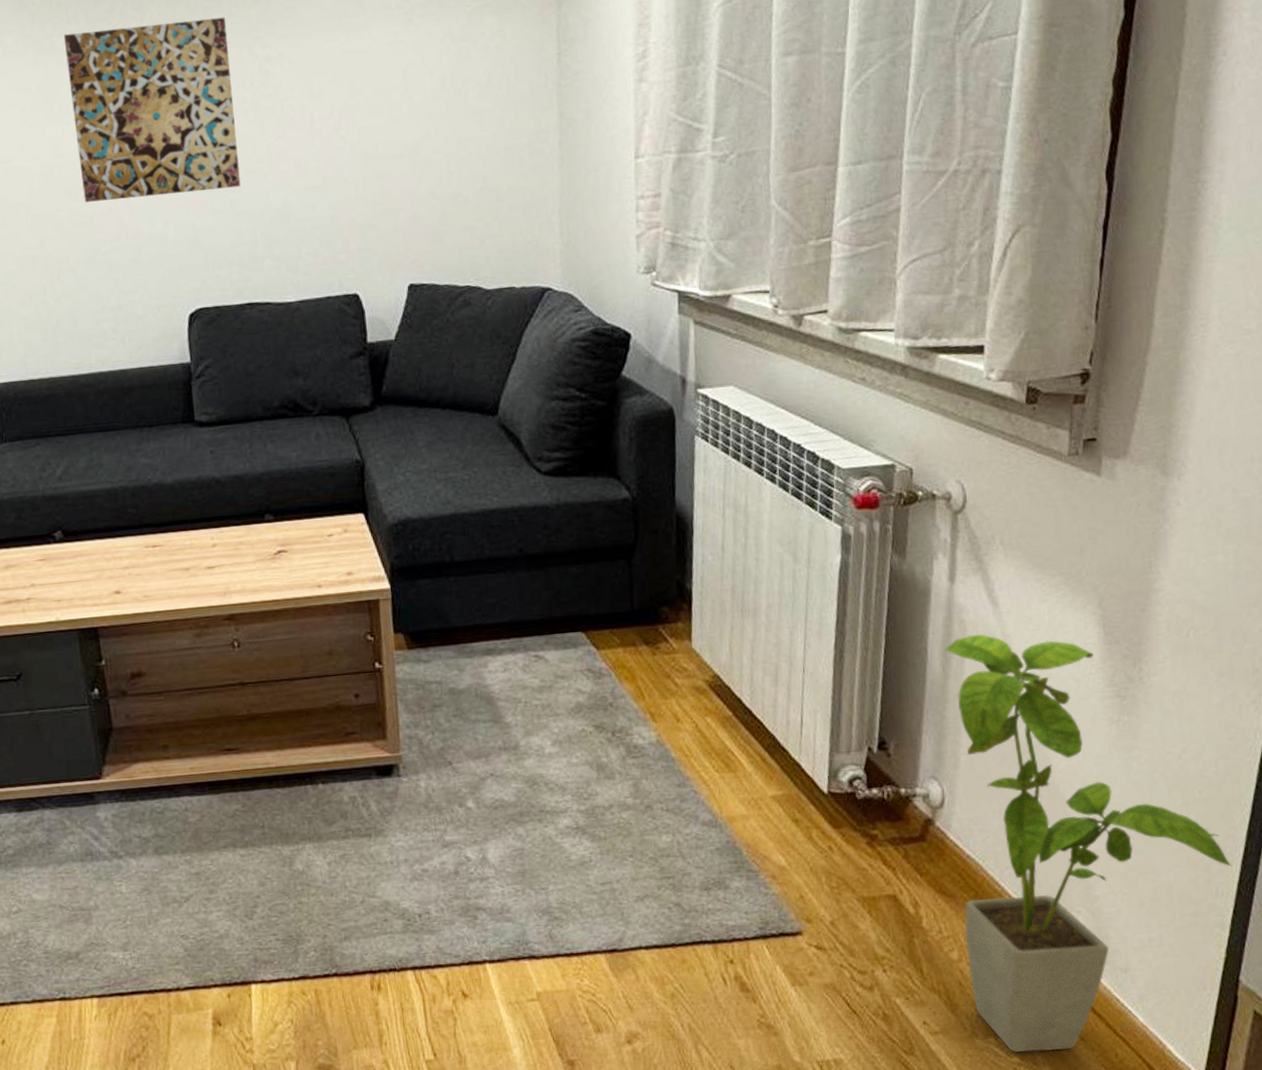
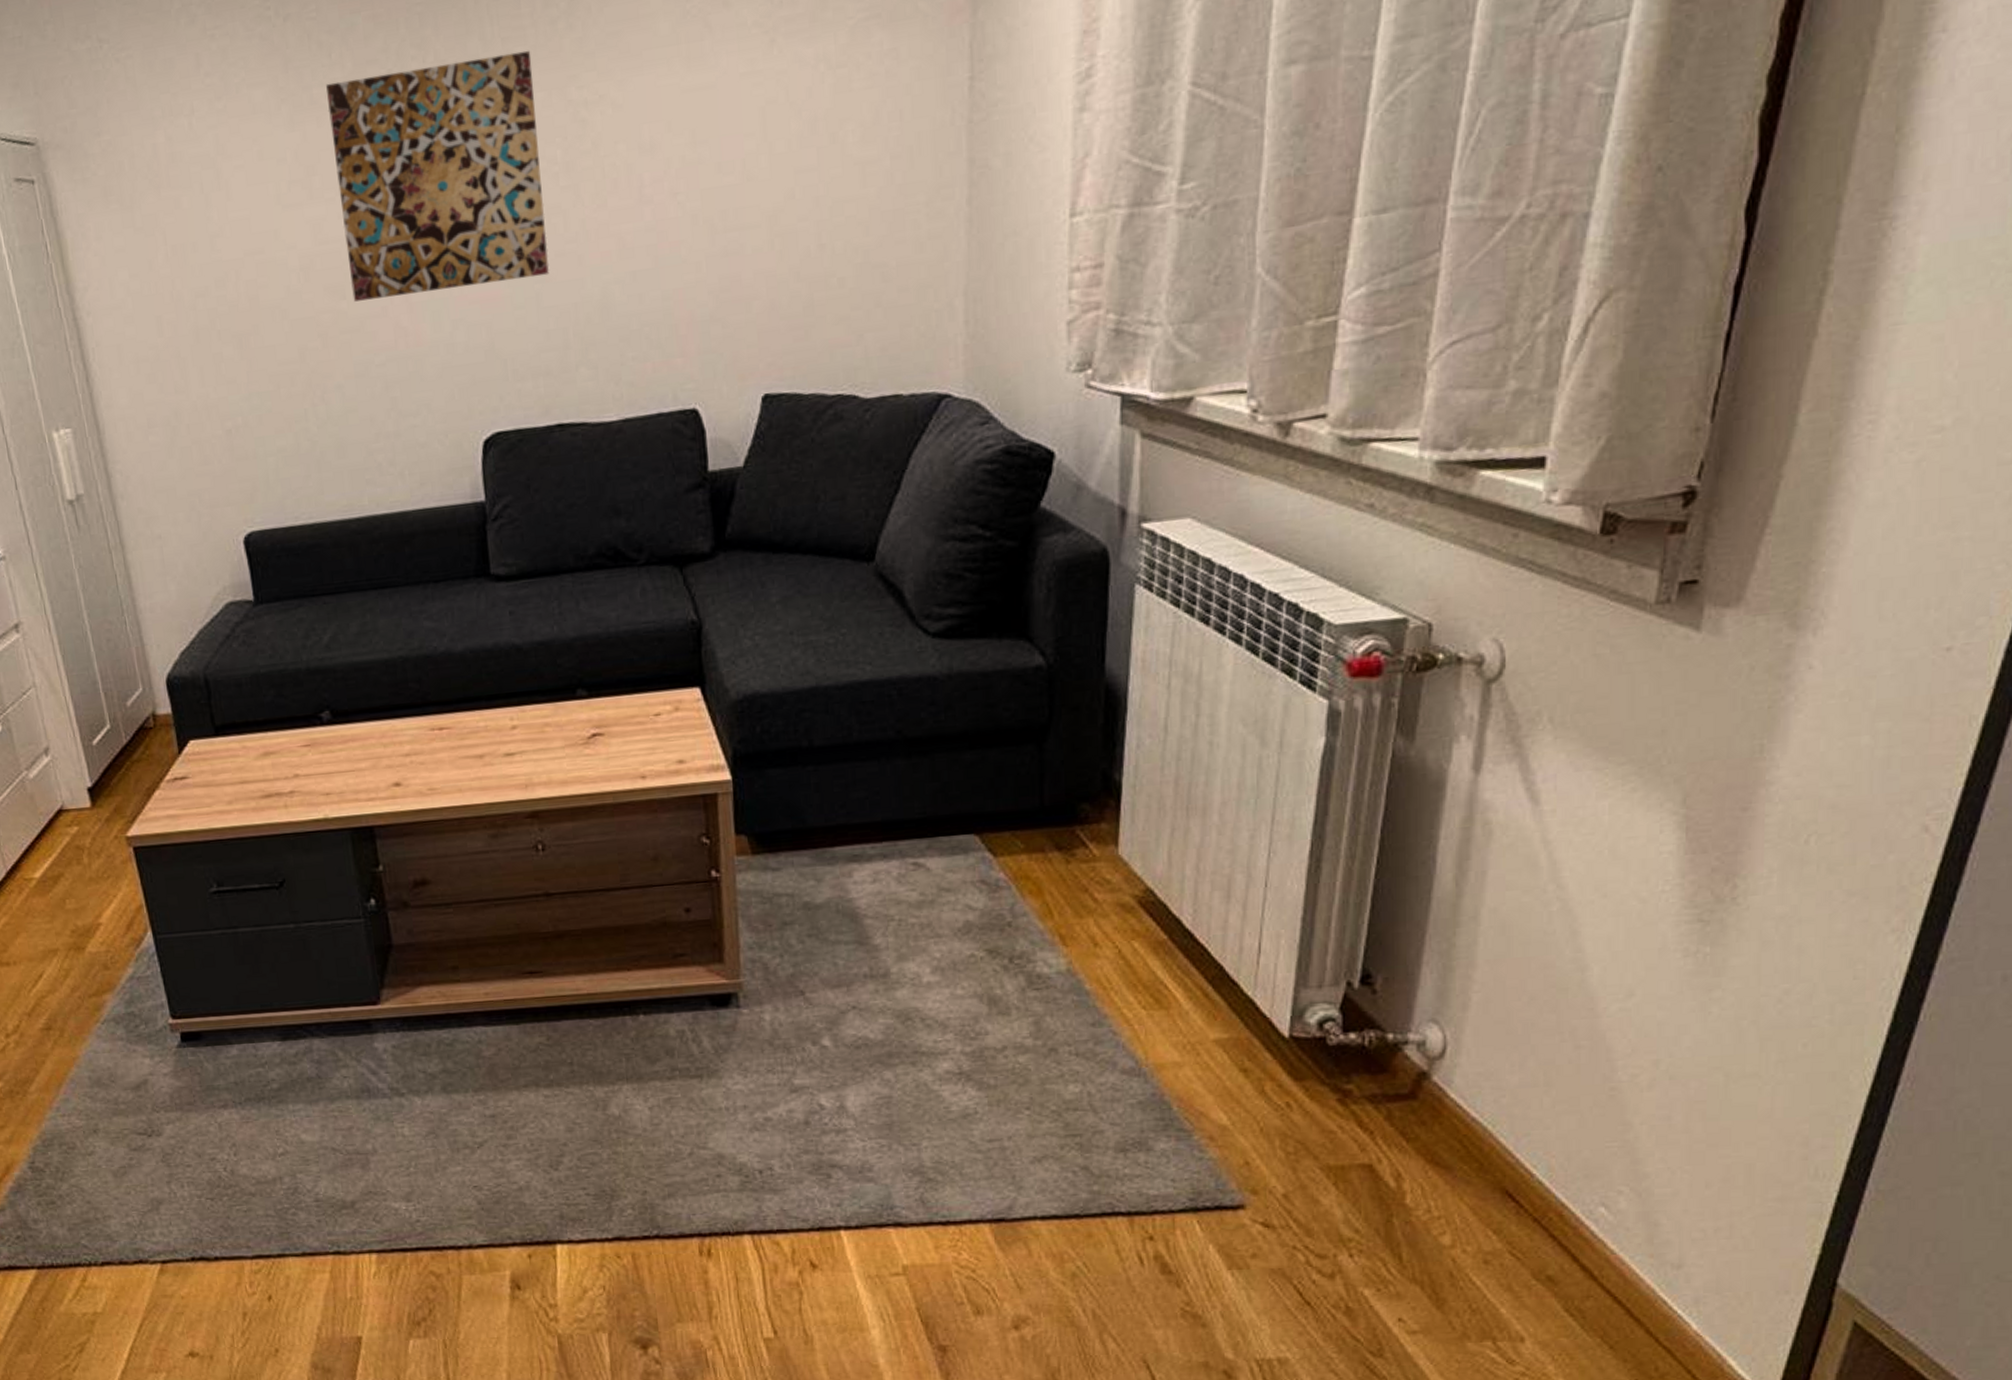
house plant: present [945,634,1233,1053] -> none [1460,839,1843,1361]

